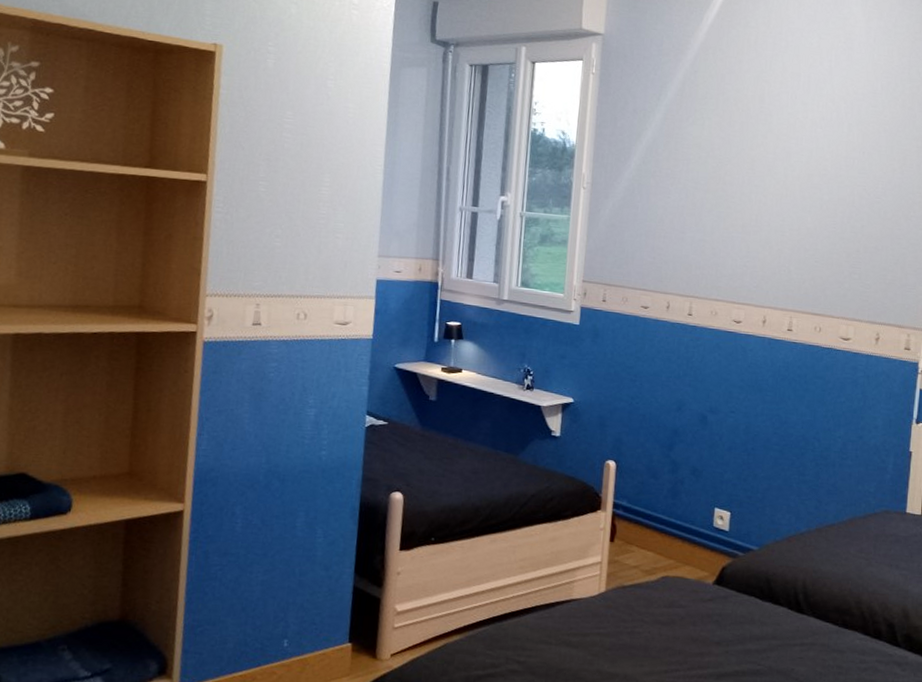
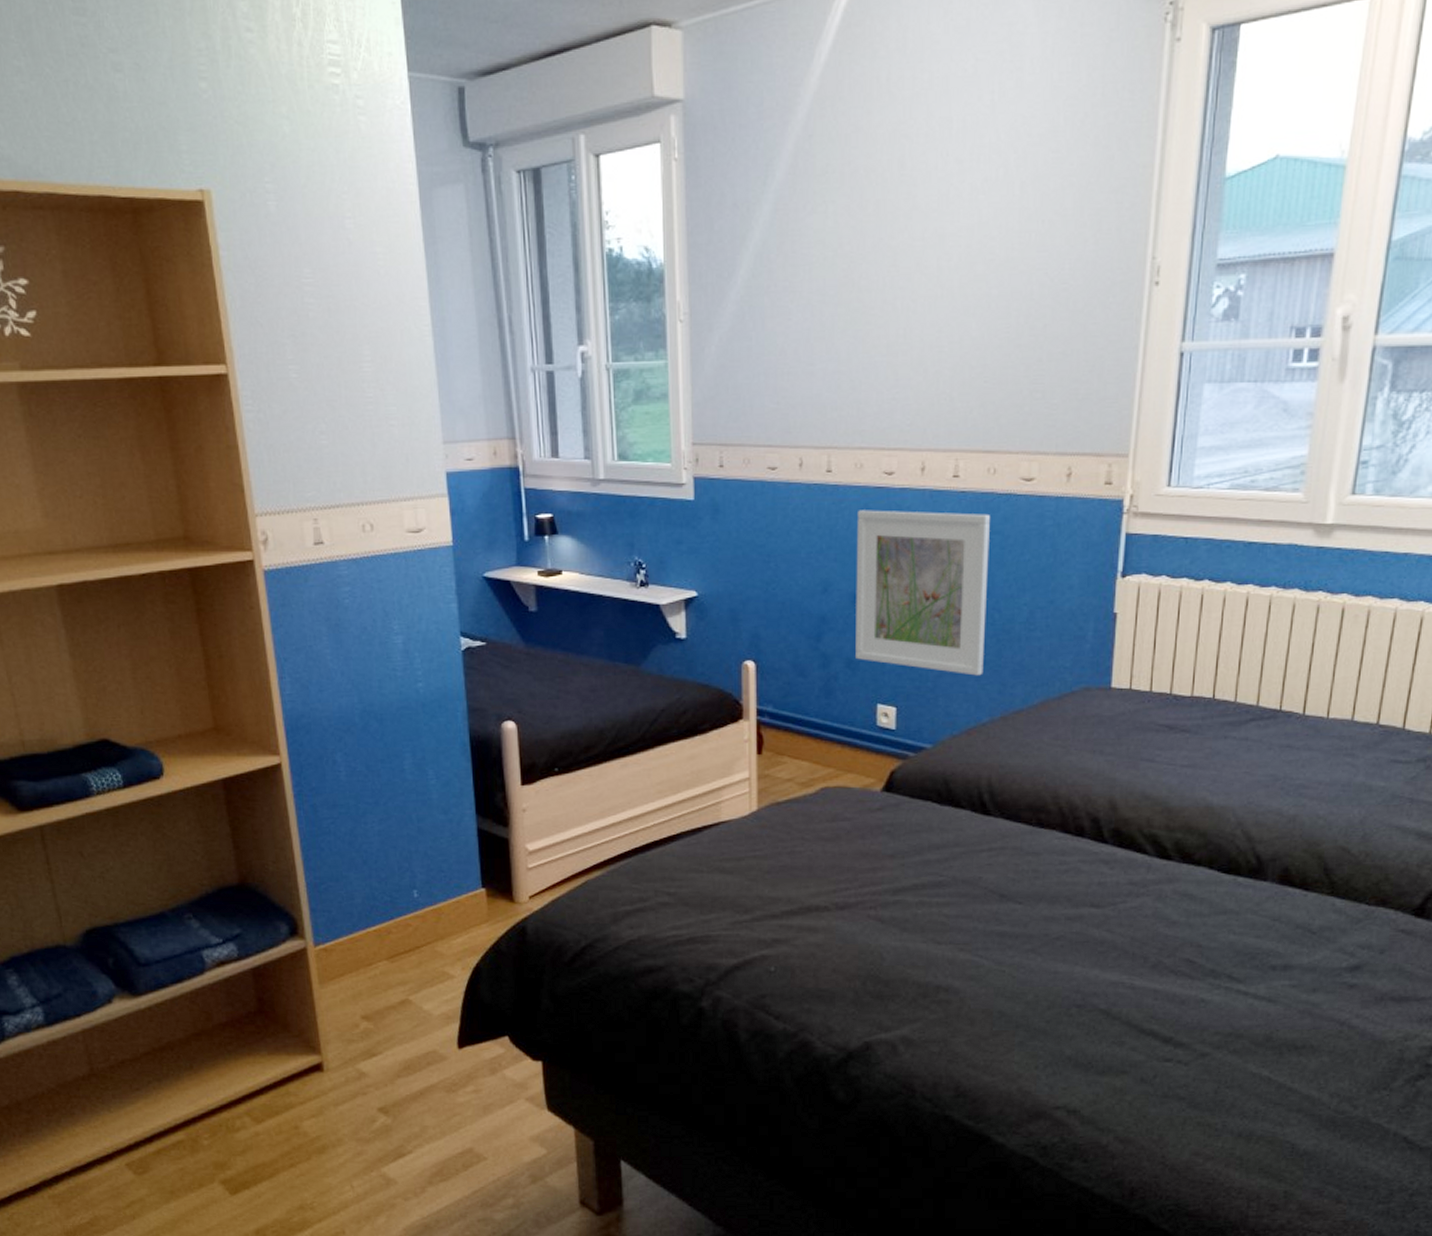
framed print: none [700,348,815,492] -> present [856,510,990,676]

